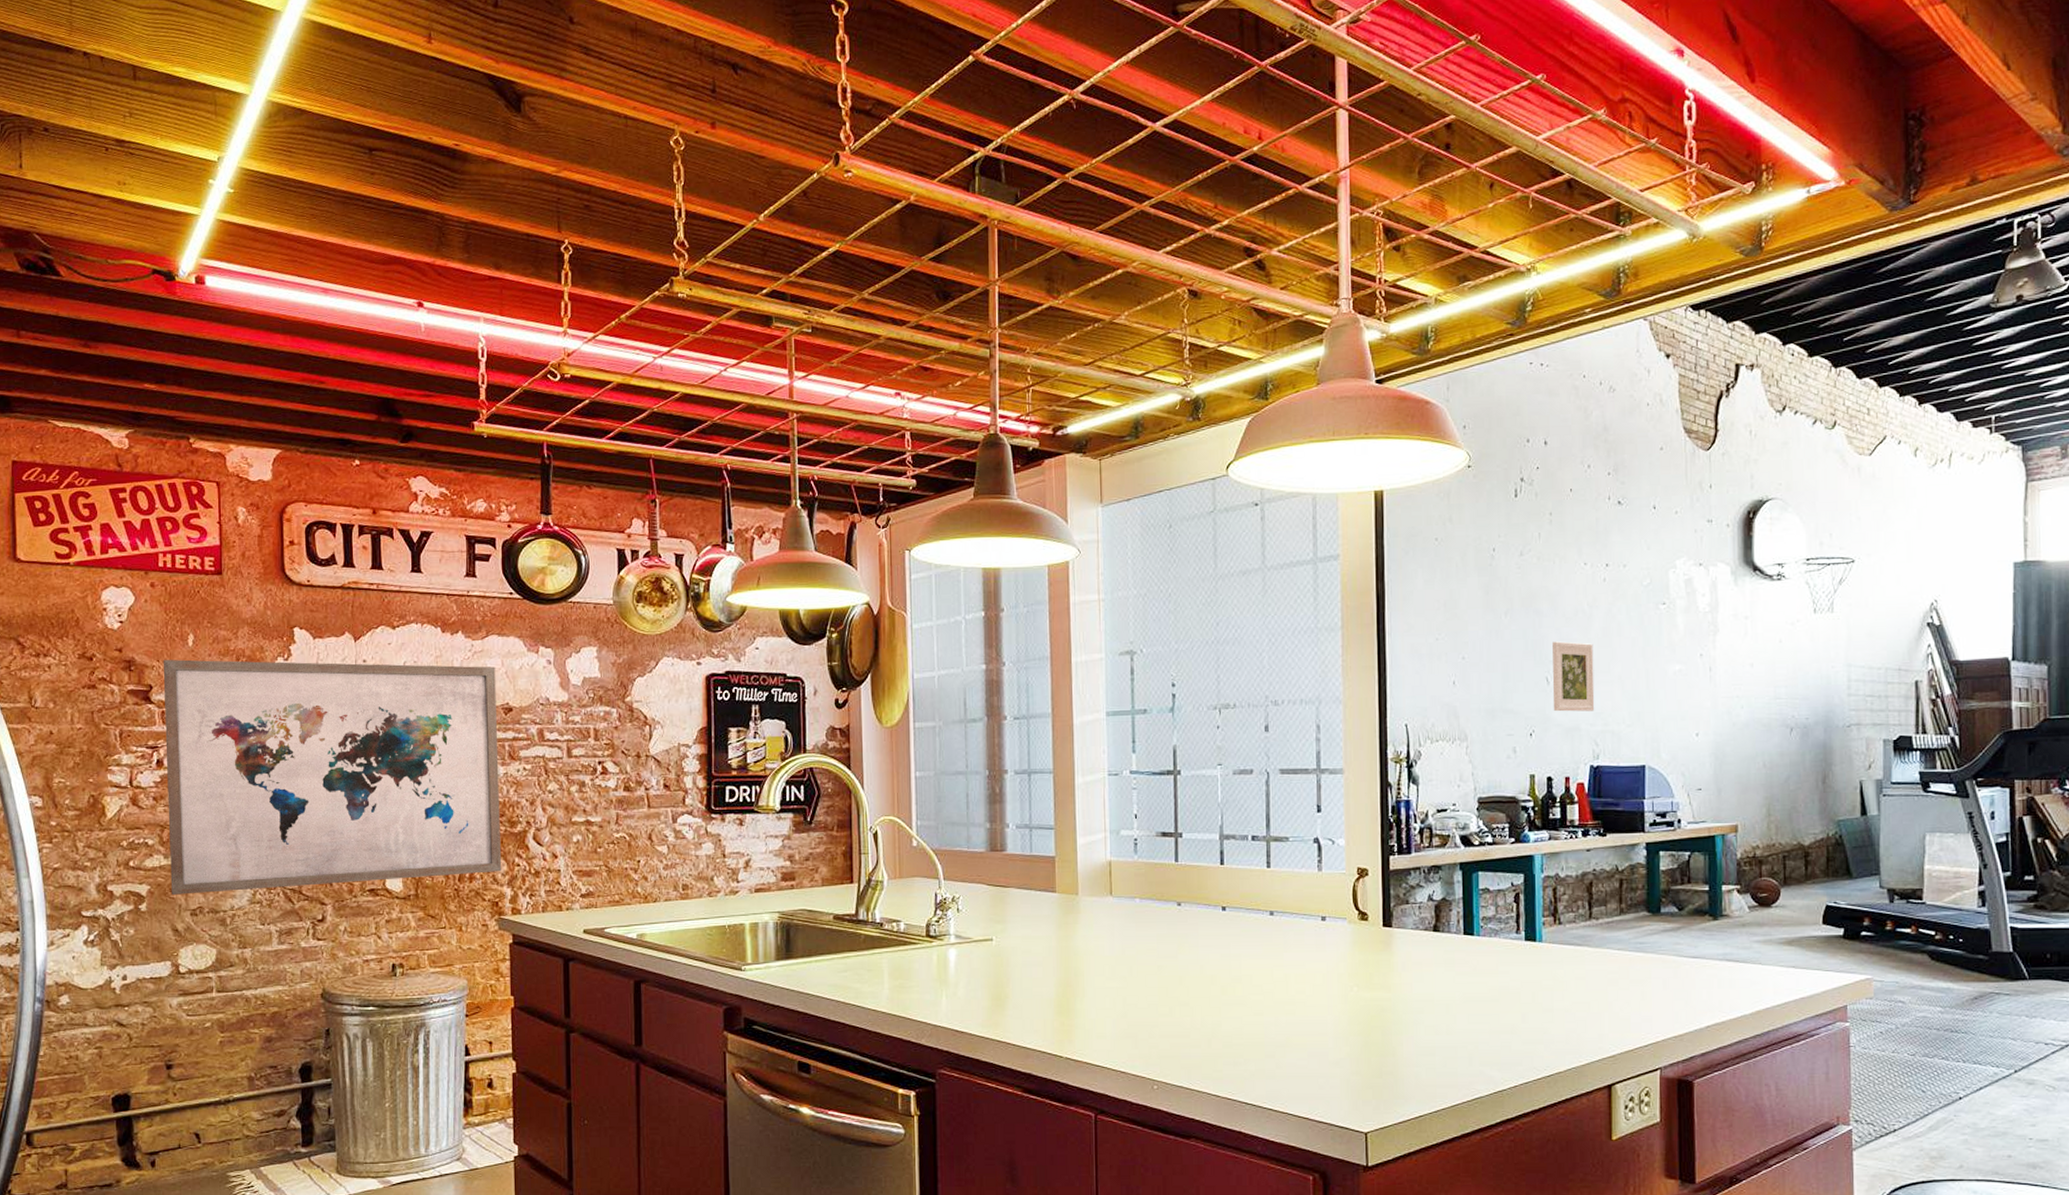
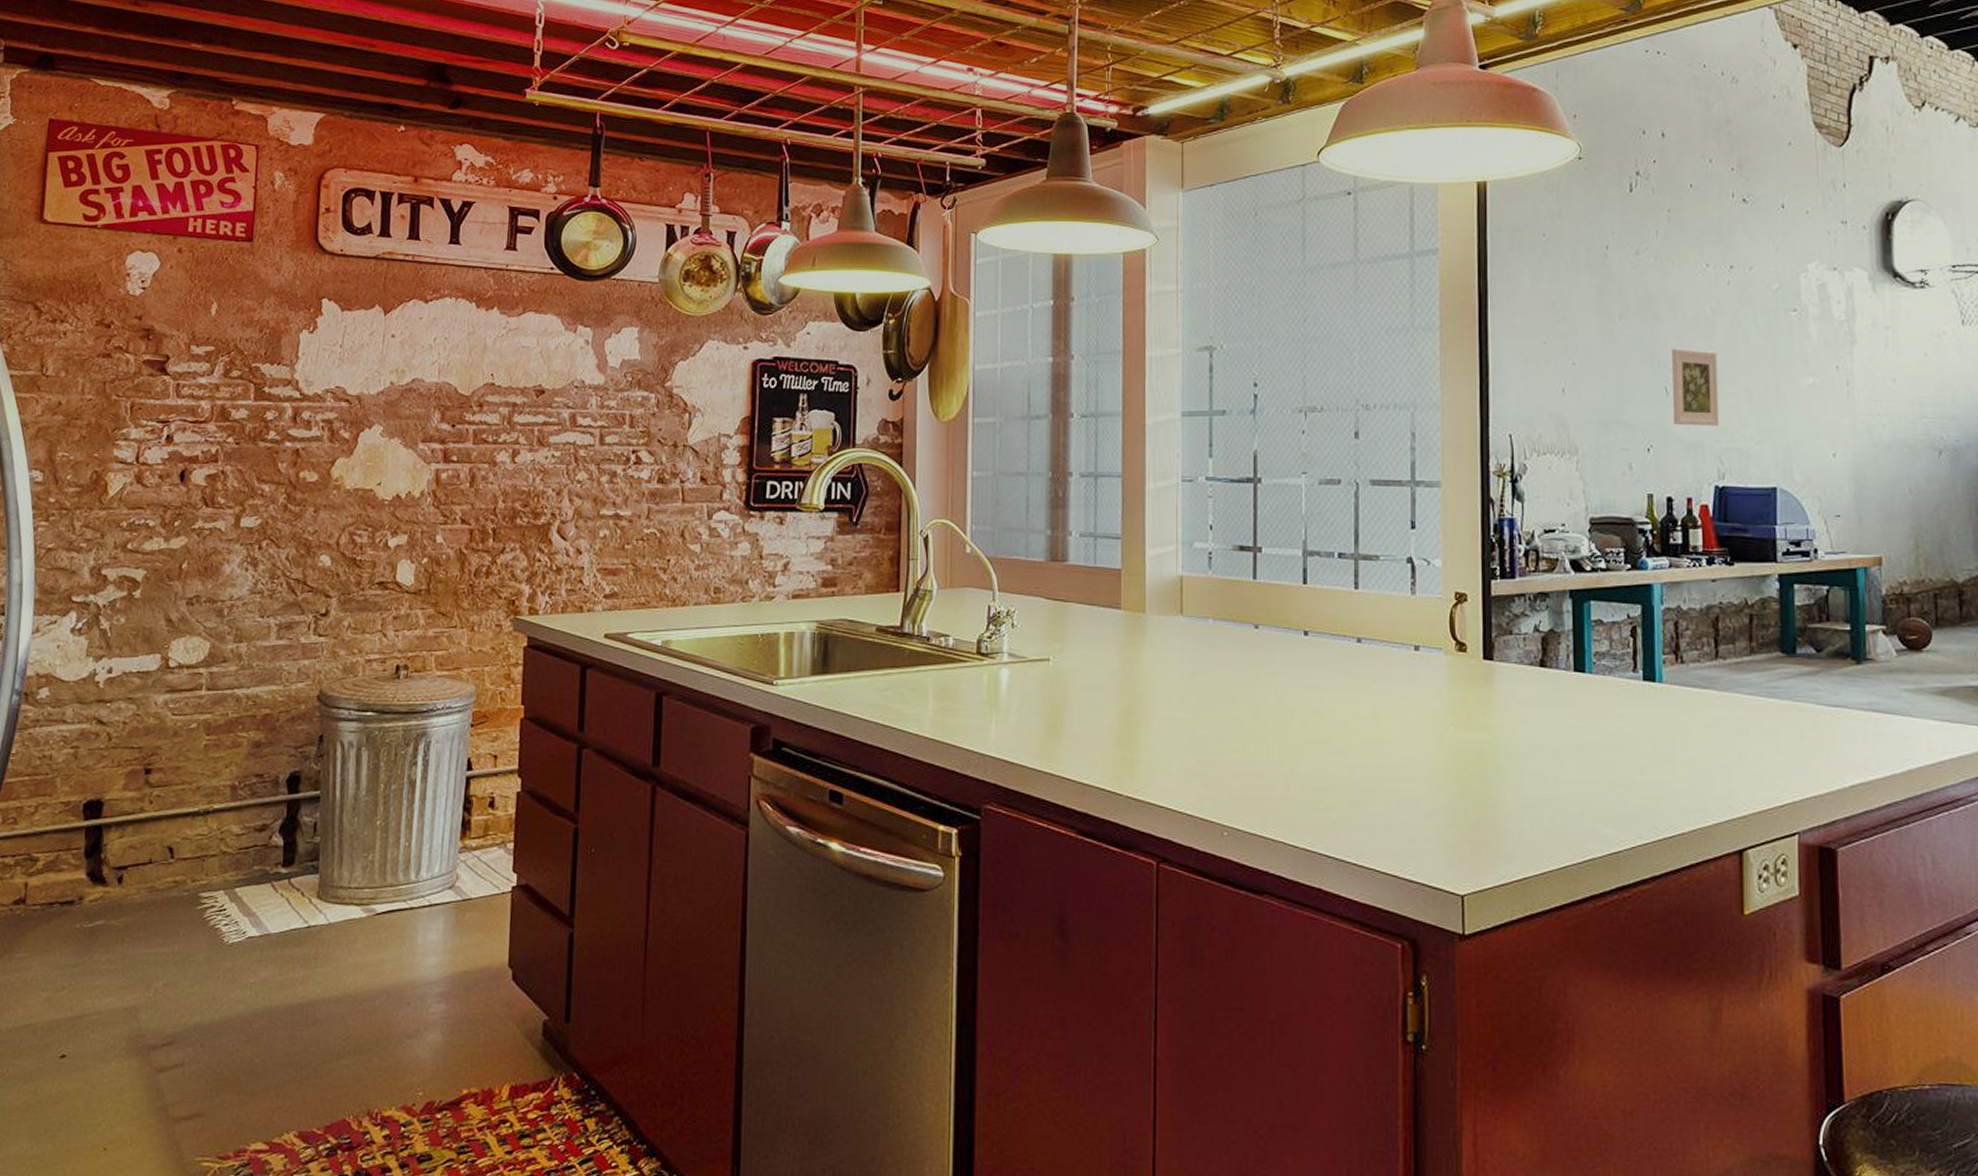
wall art: present [163,659,502,895] -> none [168,329,530,582]

